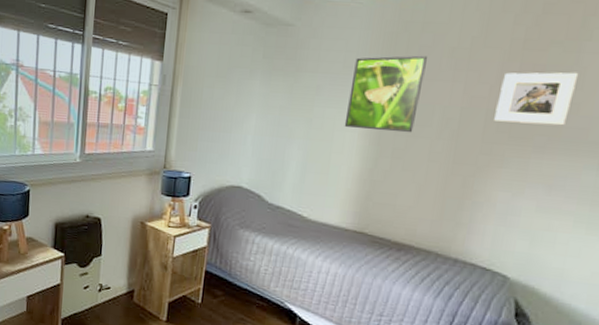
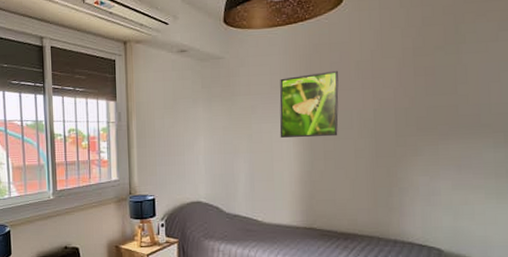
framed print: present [494,72,579,126] -> none [402,69,462,117]

